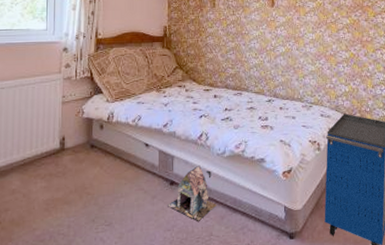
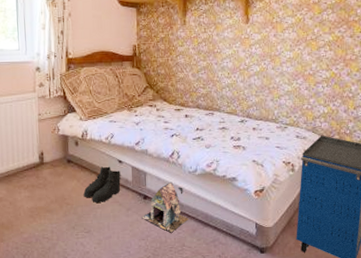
boots: none [106,150,148,191] -> present [83,166,122,203]

